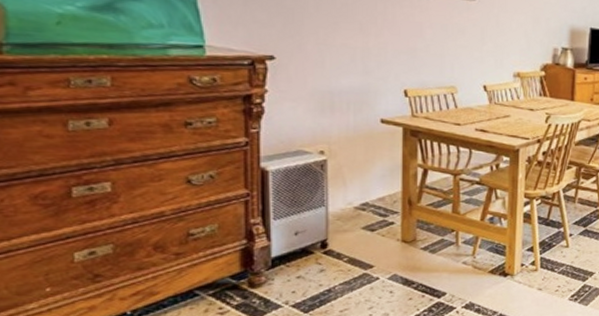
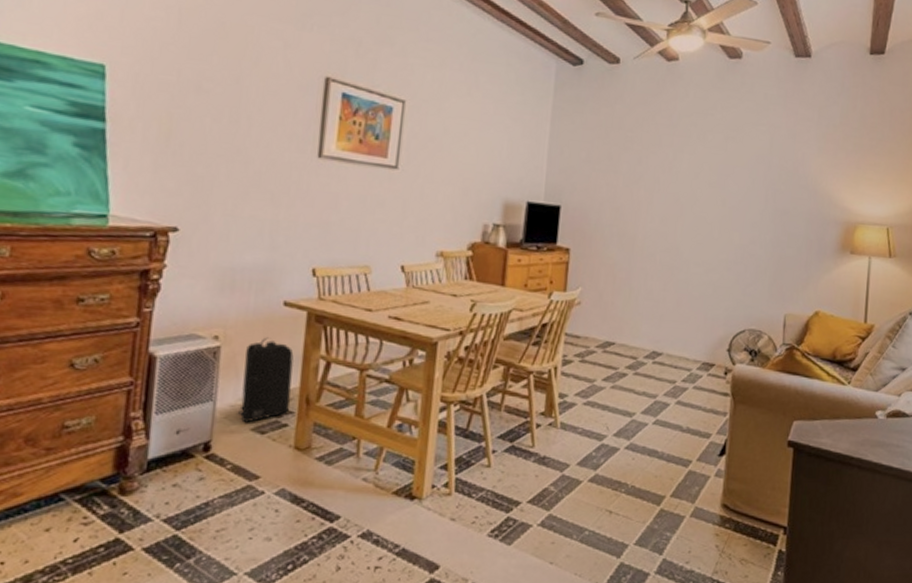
backpack: none [348,150,395,223] -> present [237,337,294,423]

